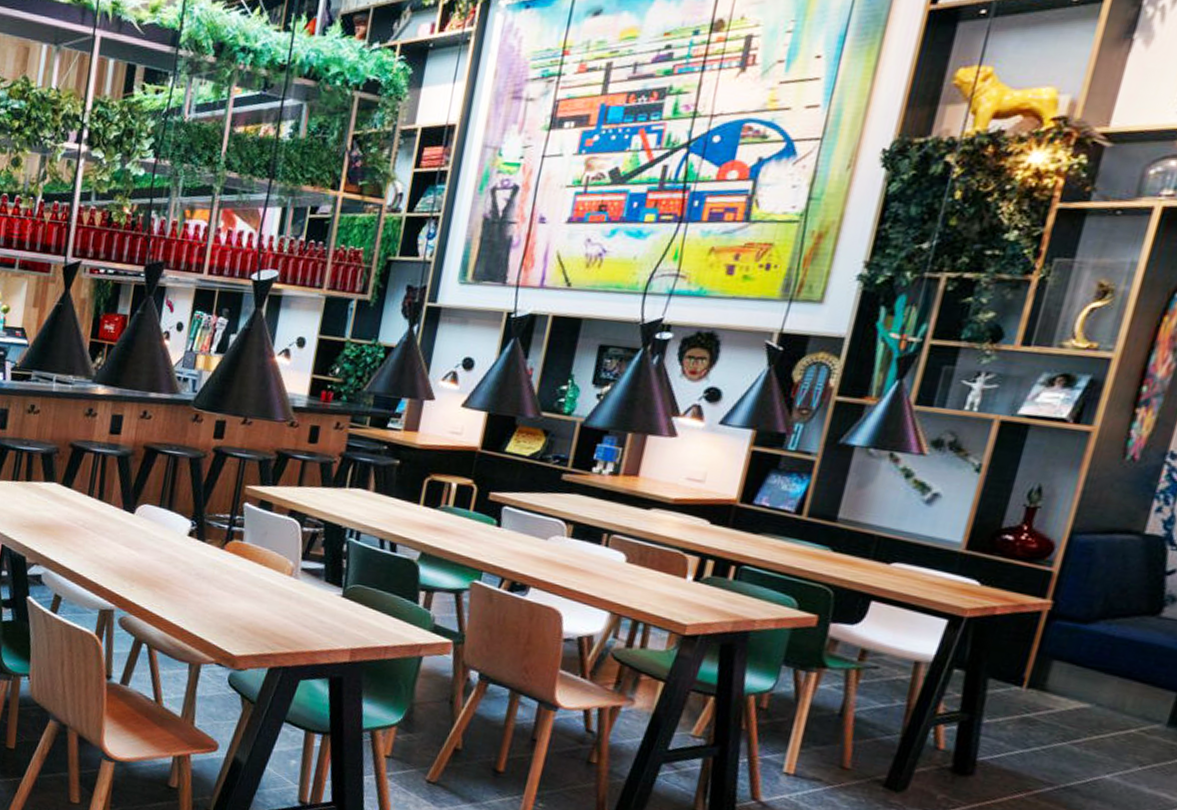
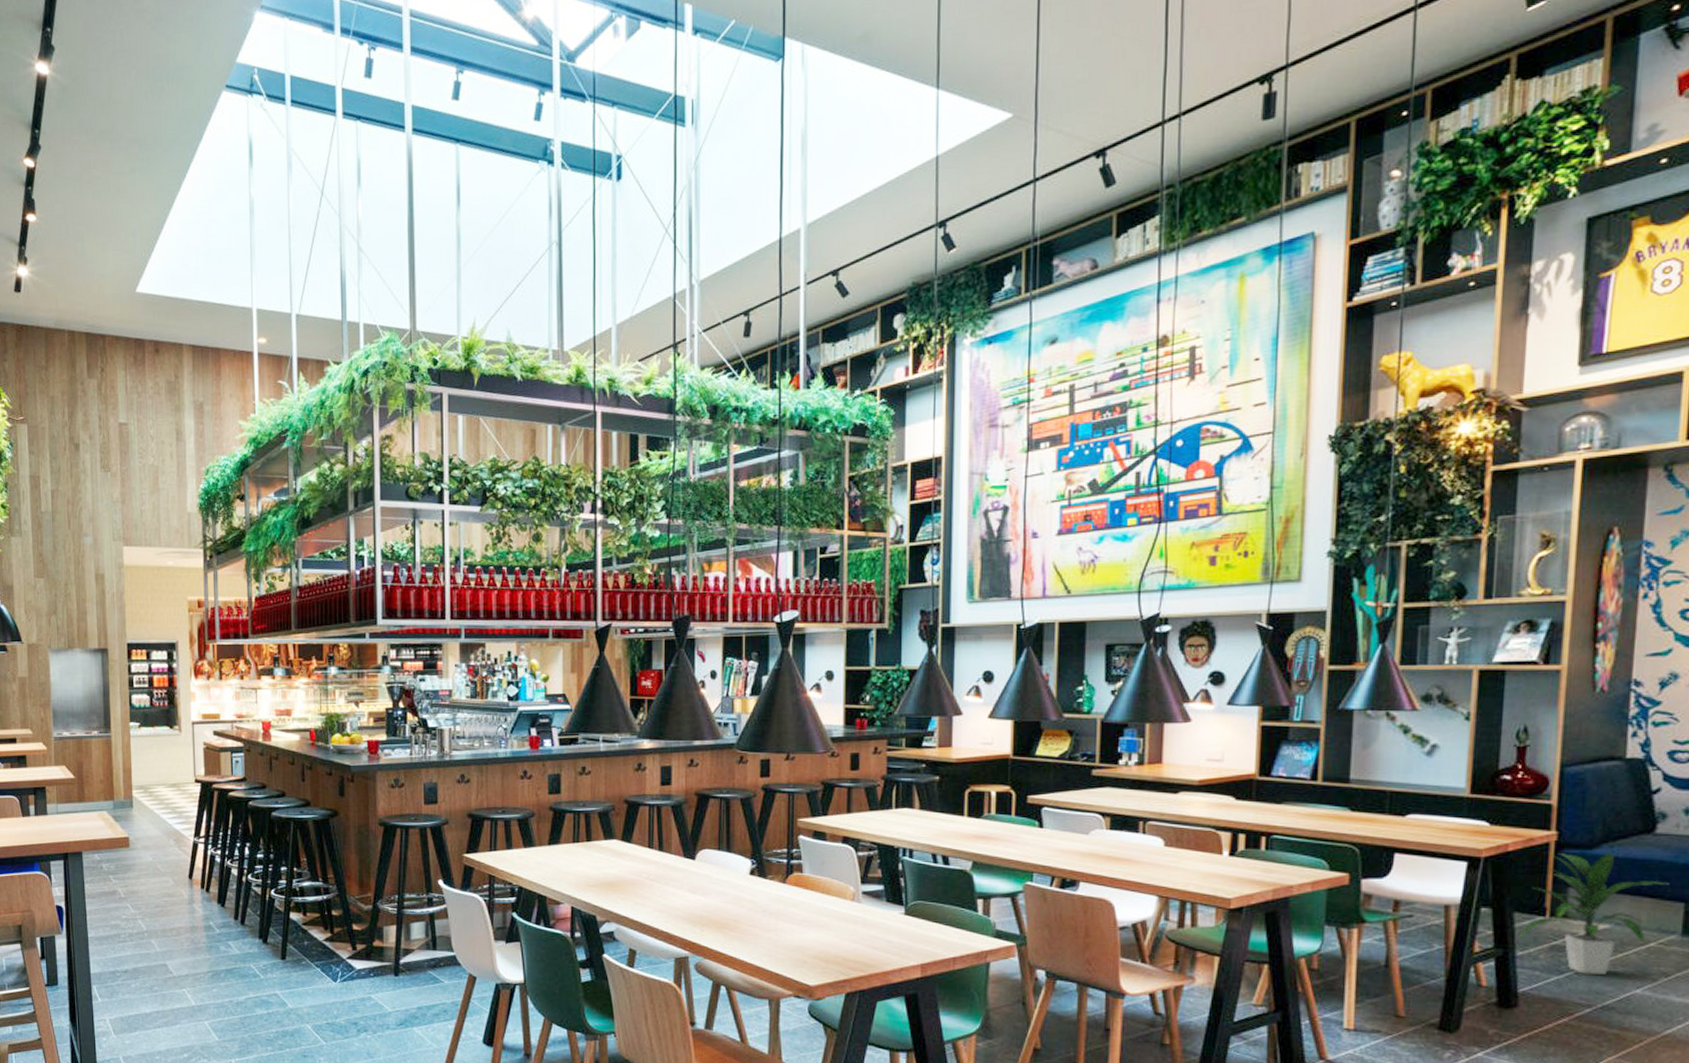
indoor plant: none [987,623,1165,755] -> present [1517,851,1670,975]

